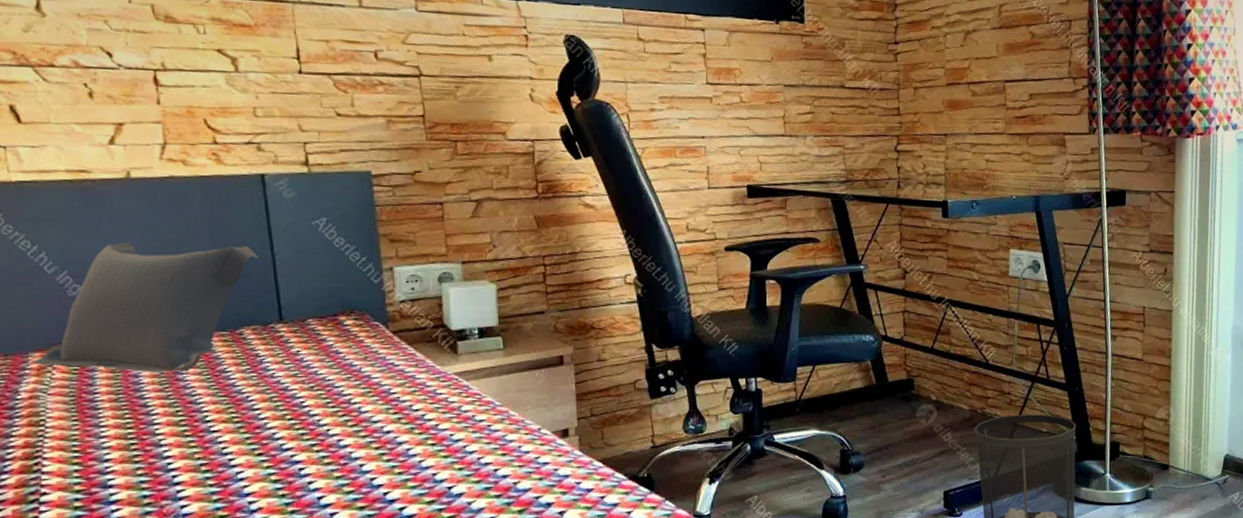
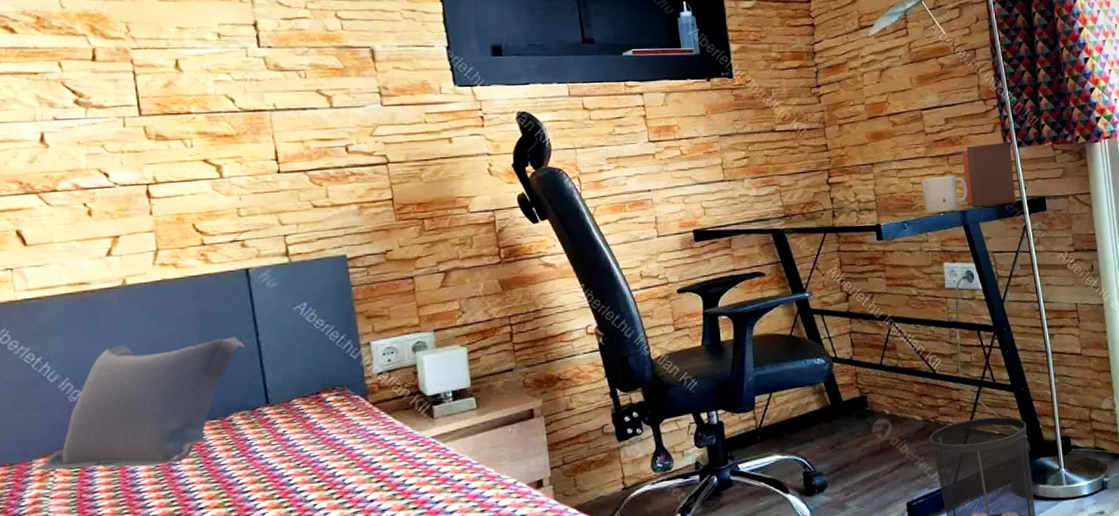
mug: none [995,156,1045,196] -> present [920,175,968,214]
books: none [1041,126,1096,196] -> present [962,142,1017,208]

